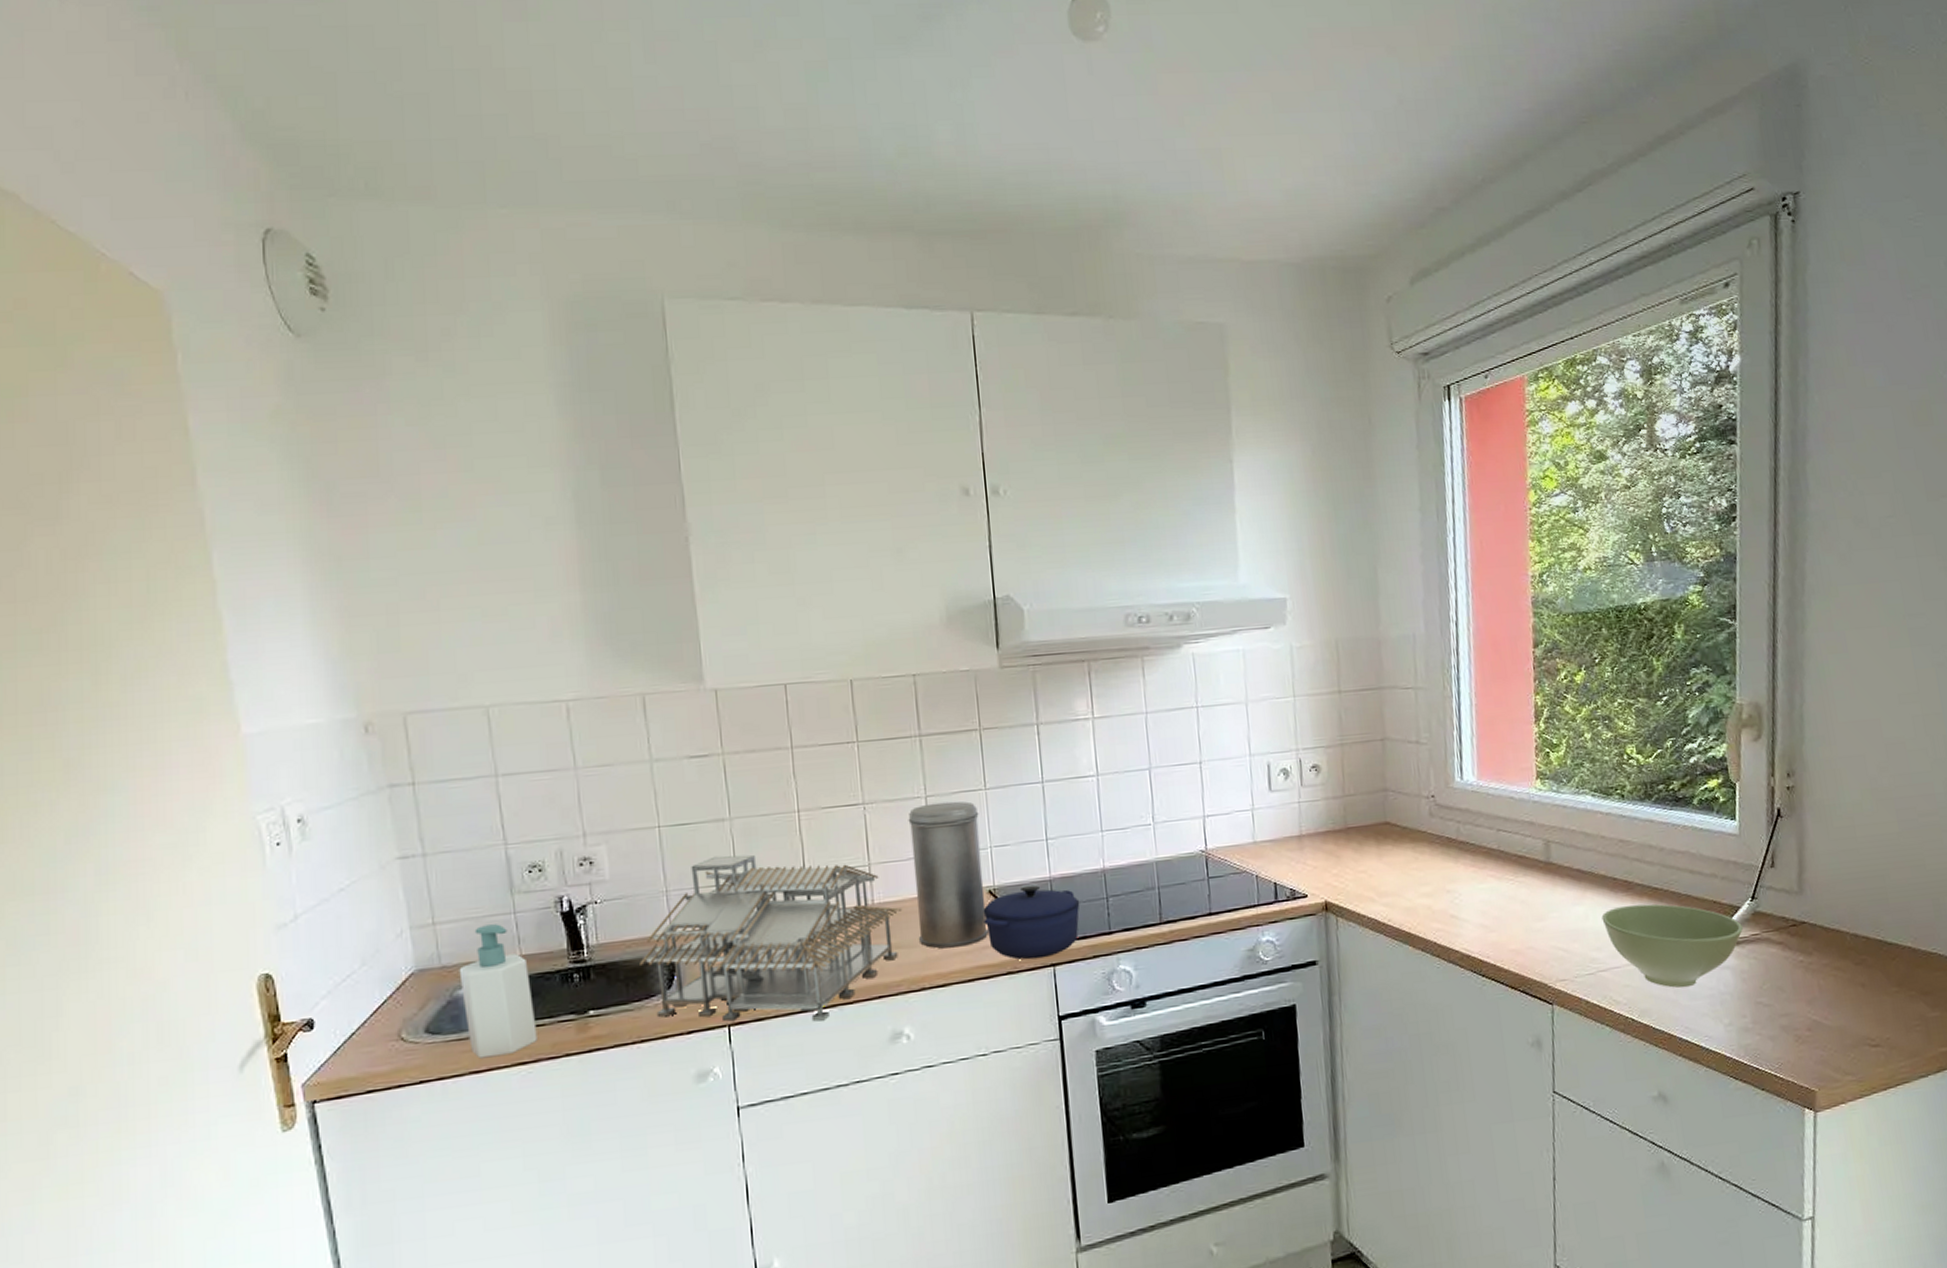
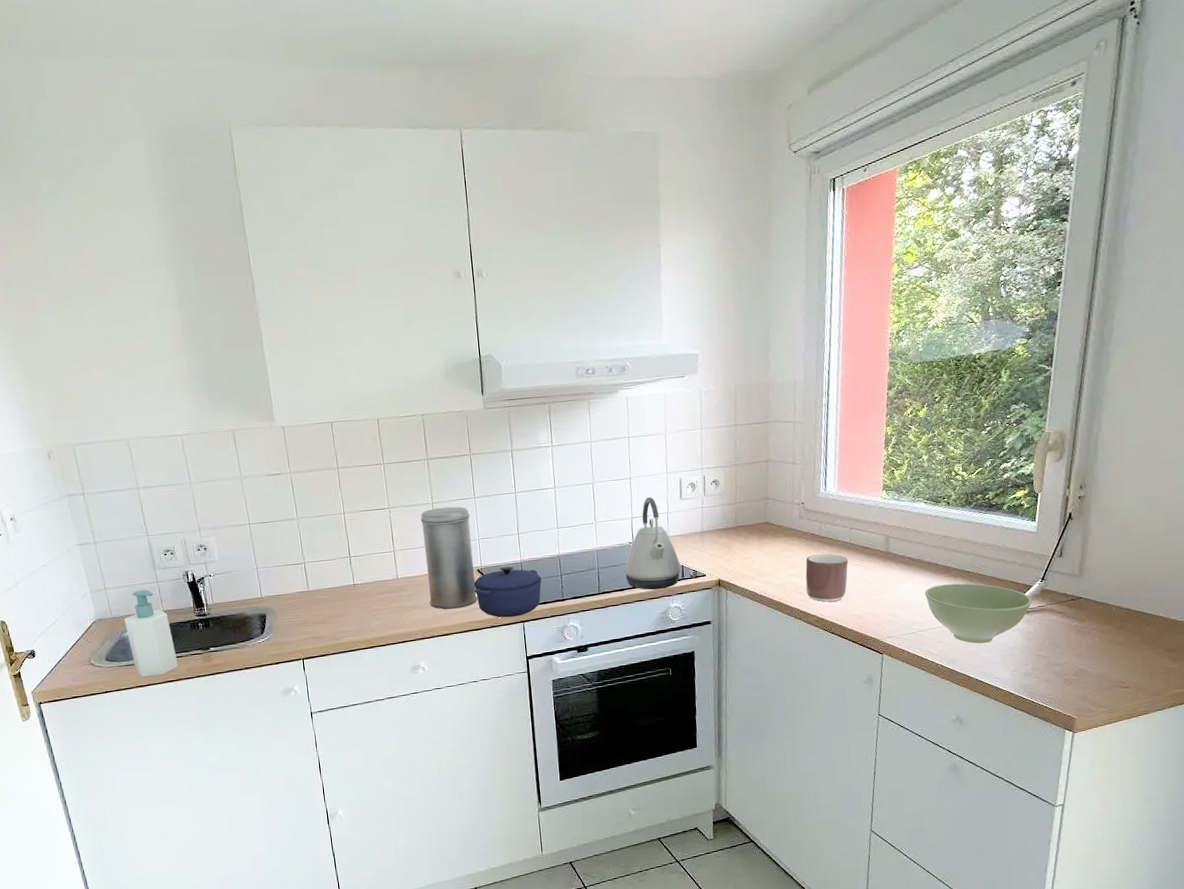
dish rack: present [640,855,903,1022] -> none [242,544,418,658]
kettle: none [1194,787,1274,918] -> present [624,496,682,591]
mug: none [1441,865,1499,932] -> present [805,554,849,602]

